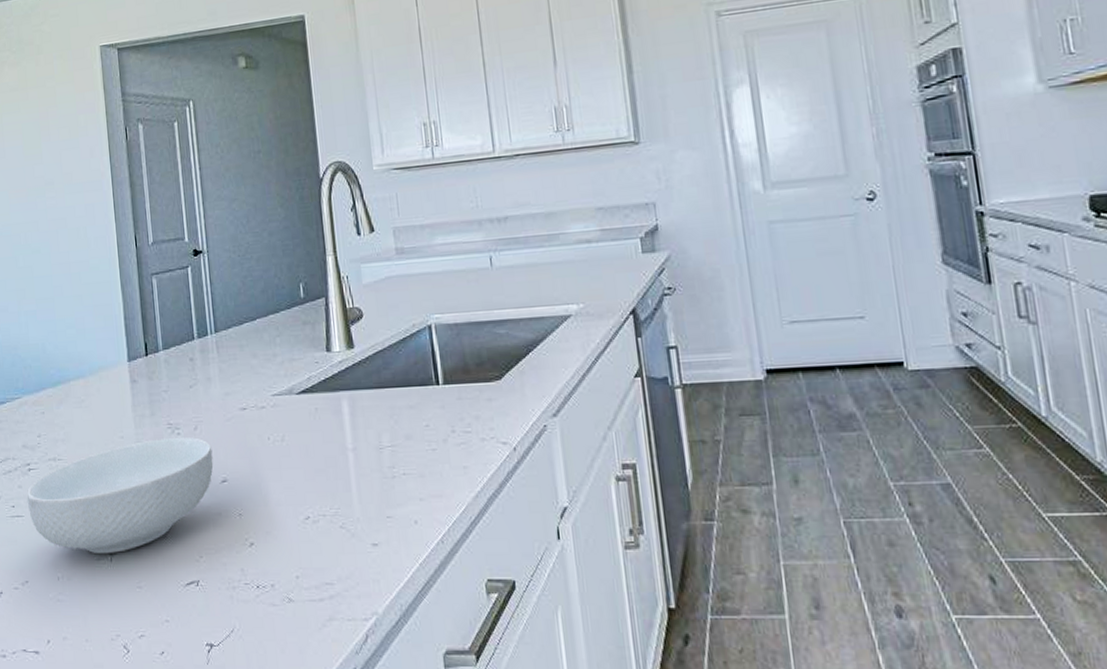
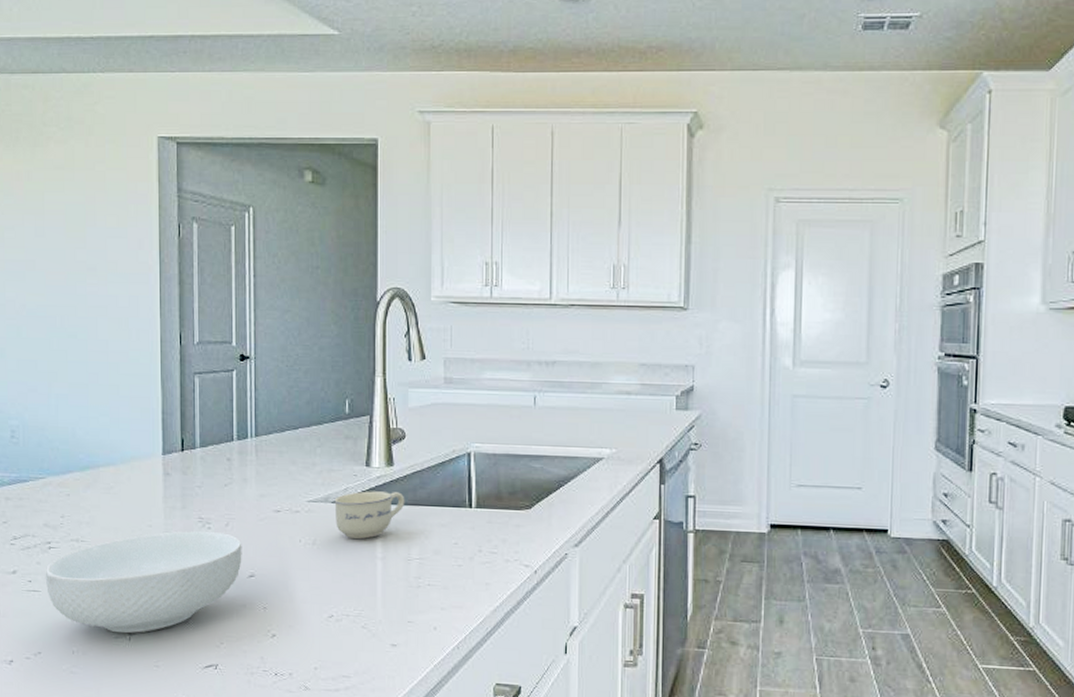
cup: none [298,376,370,431] -> present [334,491,405,539]

